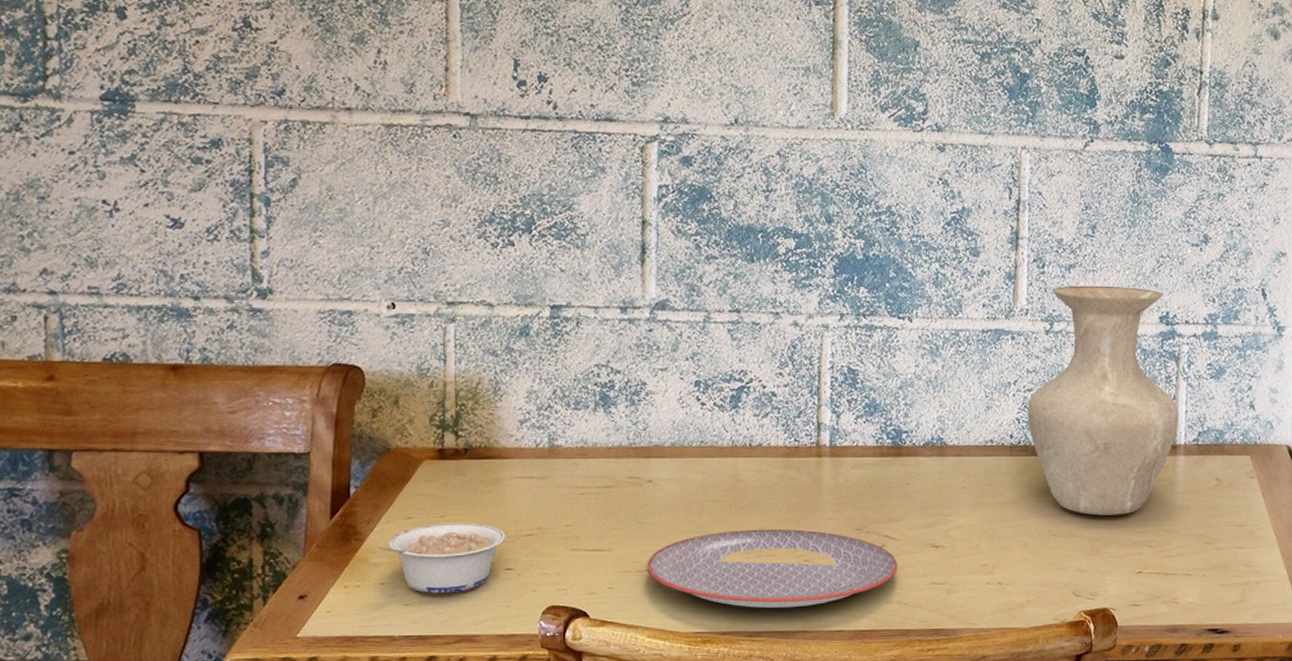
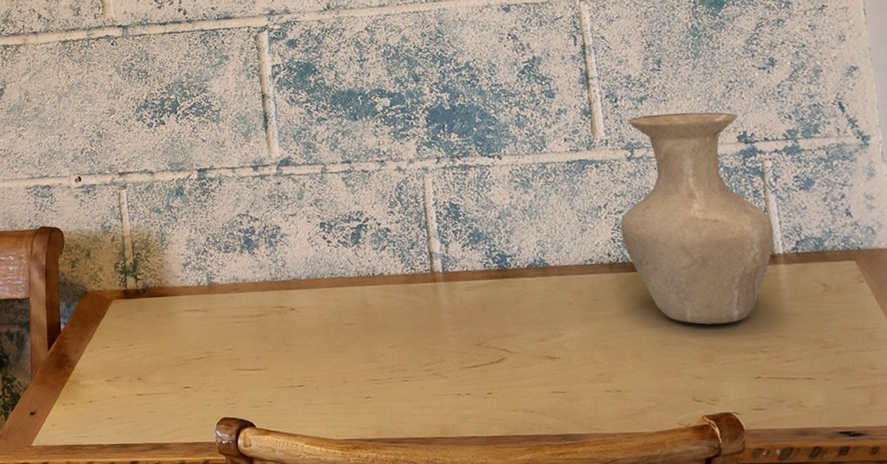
legume: present [377,522,507,594] -> none [85,349,183,409]
plate: present [647,528,898,609] -> none [298,346,520,418]

